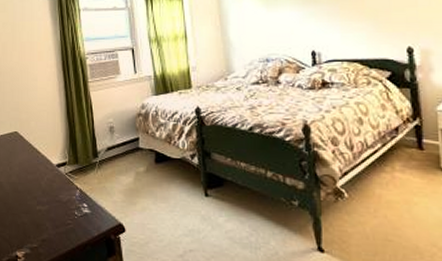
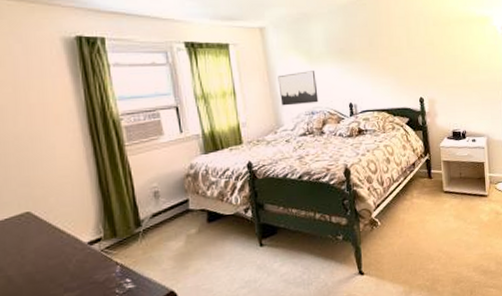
wall art: none [230,14,275,52] -> present [278,71,319,106]

